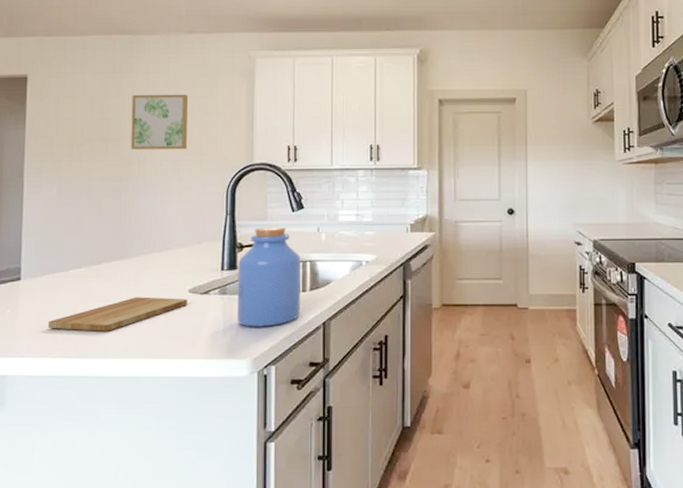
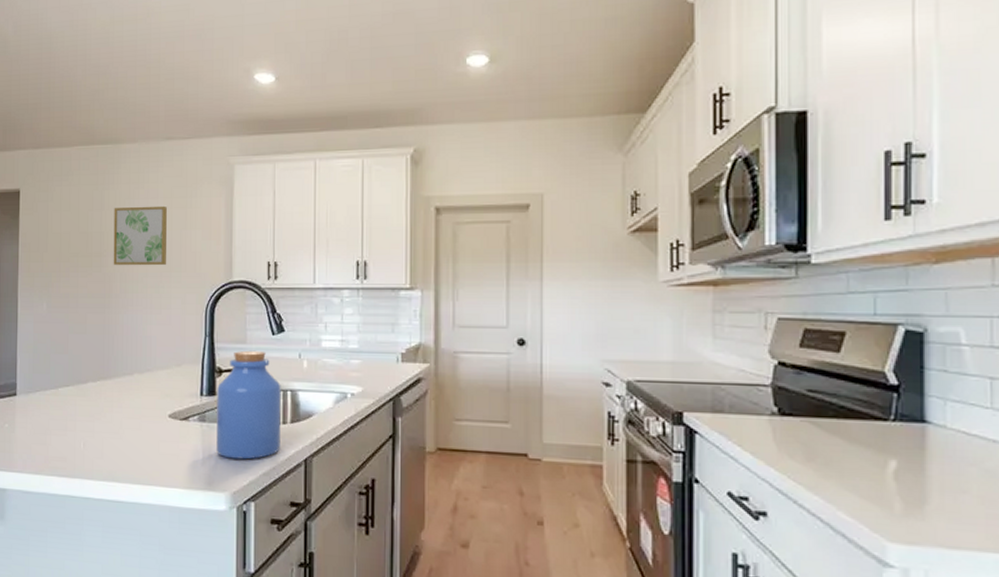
cutting board: present [48,297,187,331] -> none [40,419,167,453]

